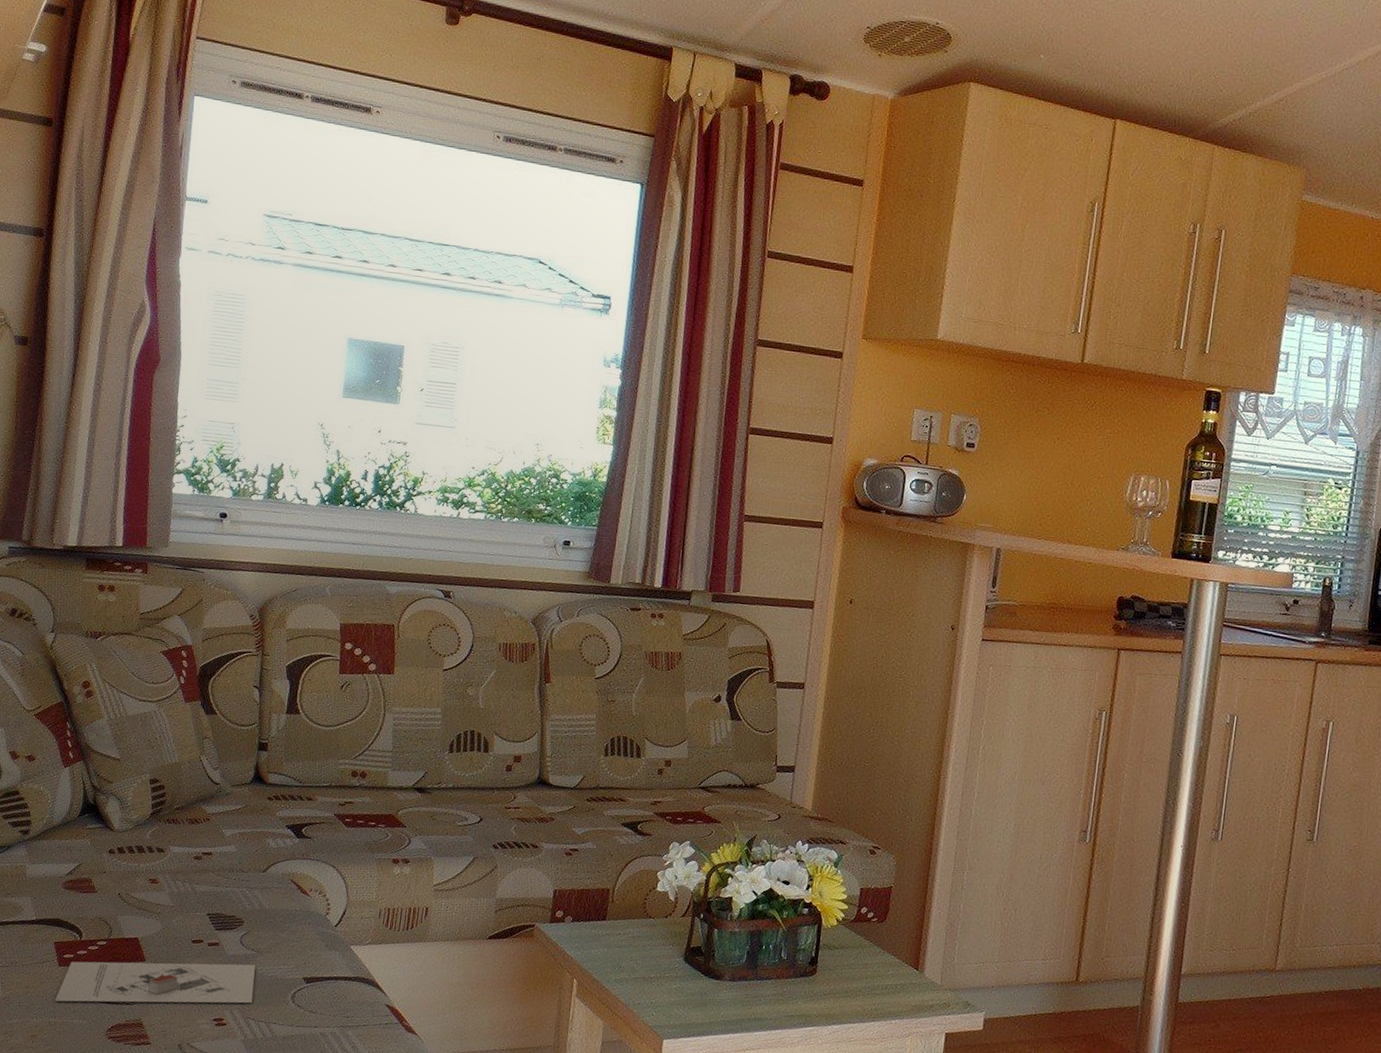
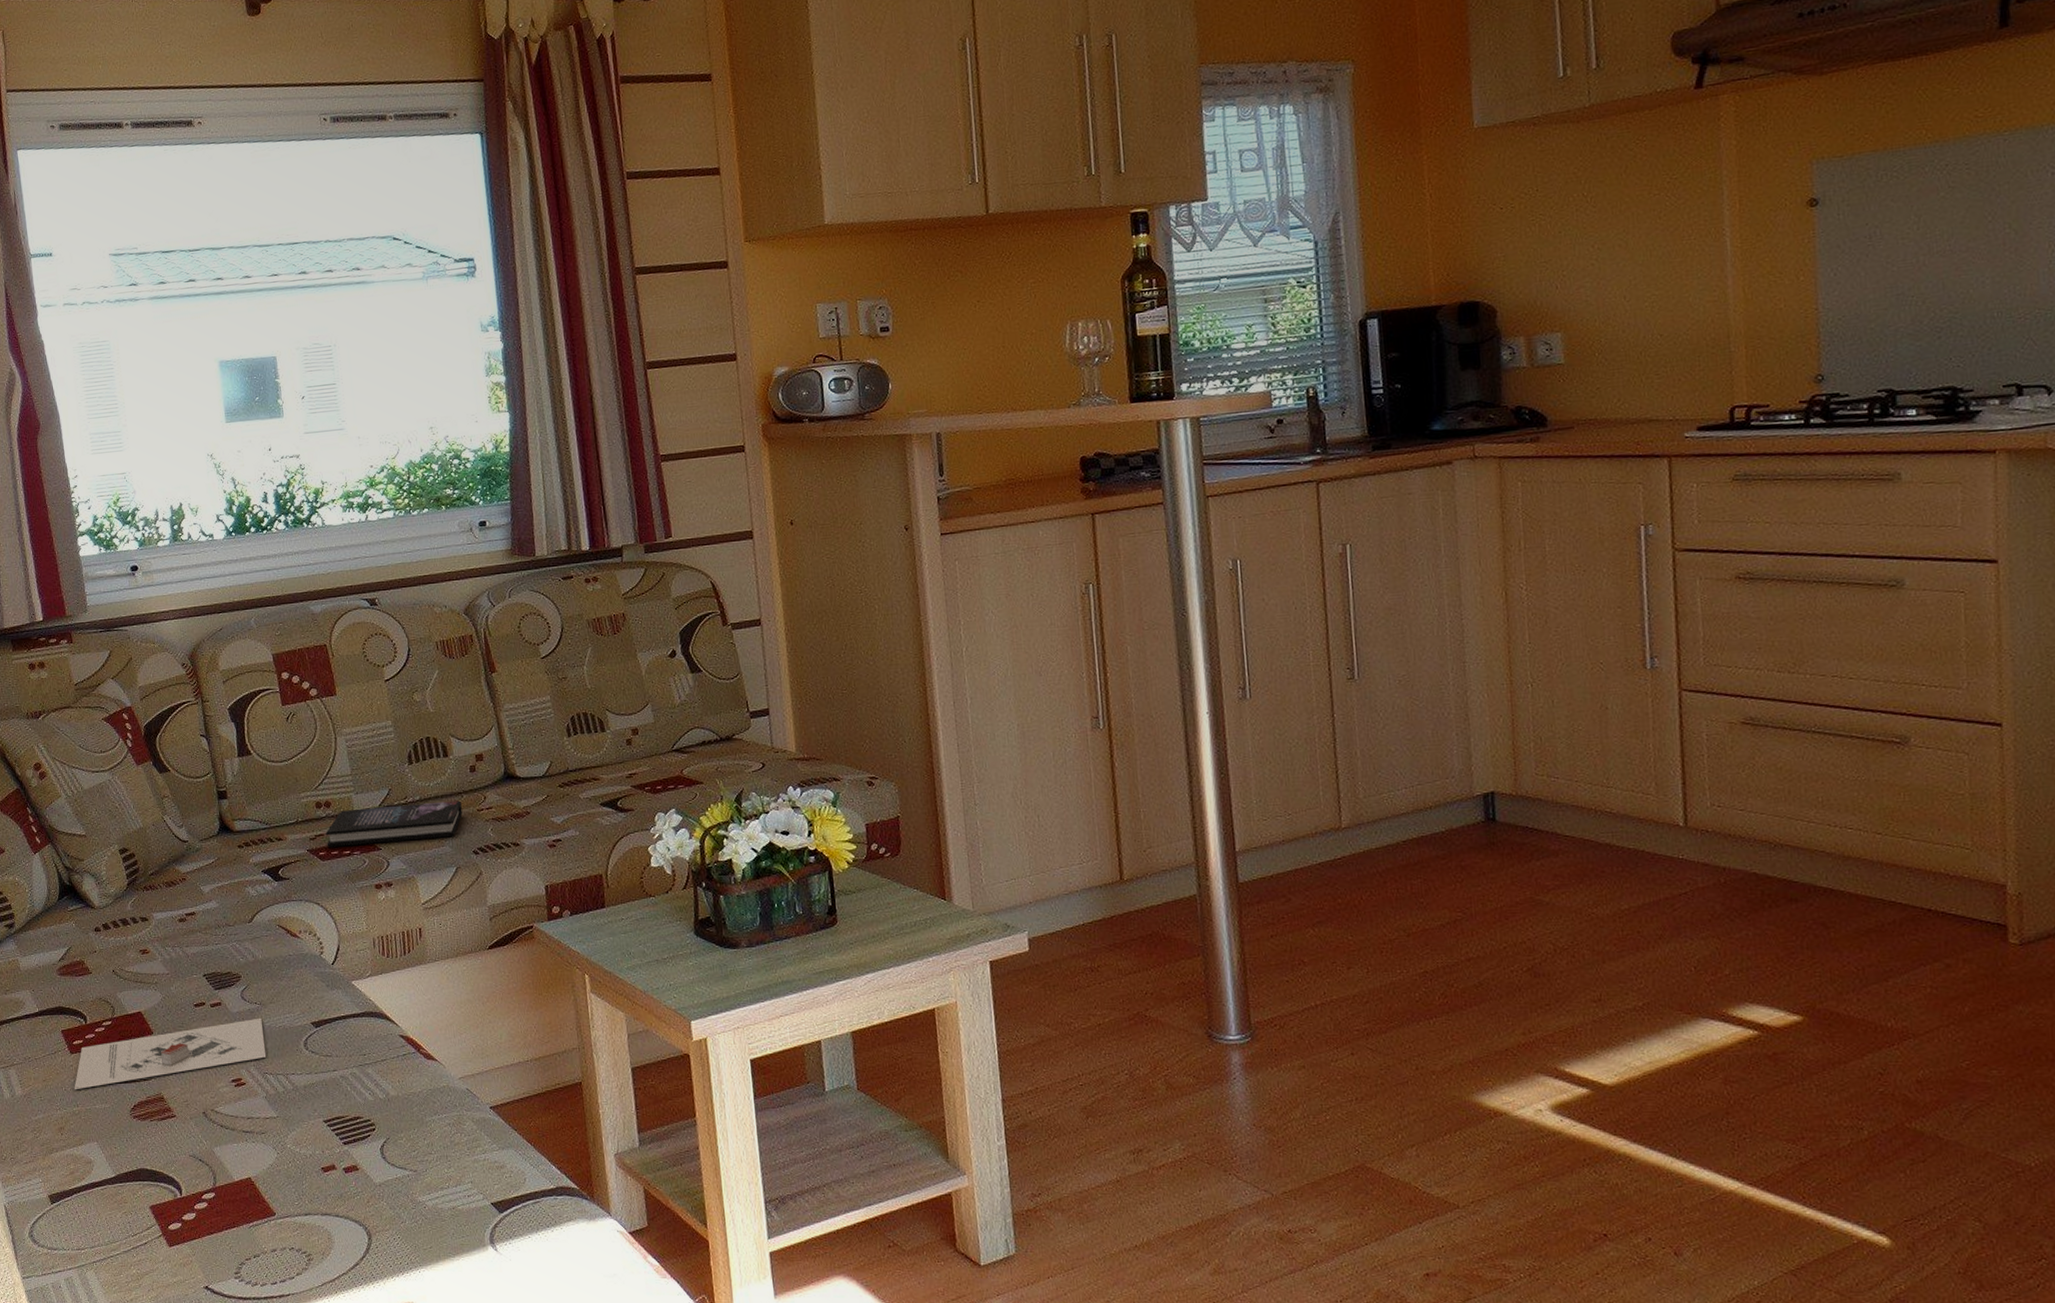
book: none [354,783,492,828] -> present [325,800,463,847]

